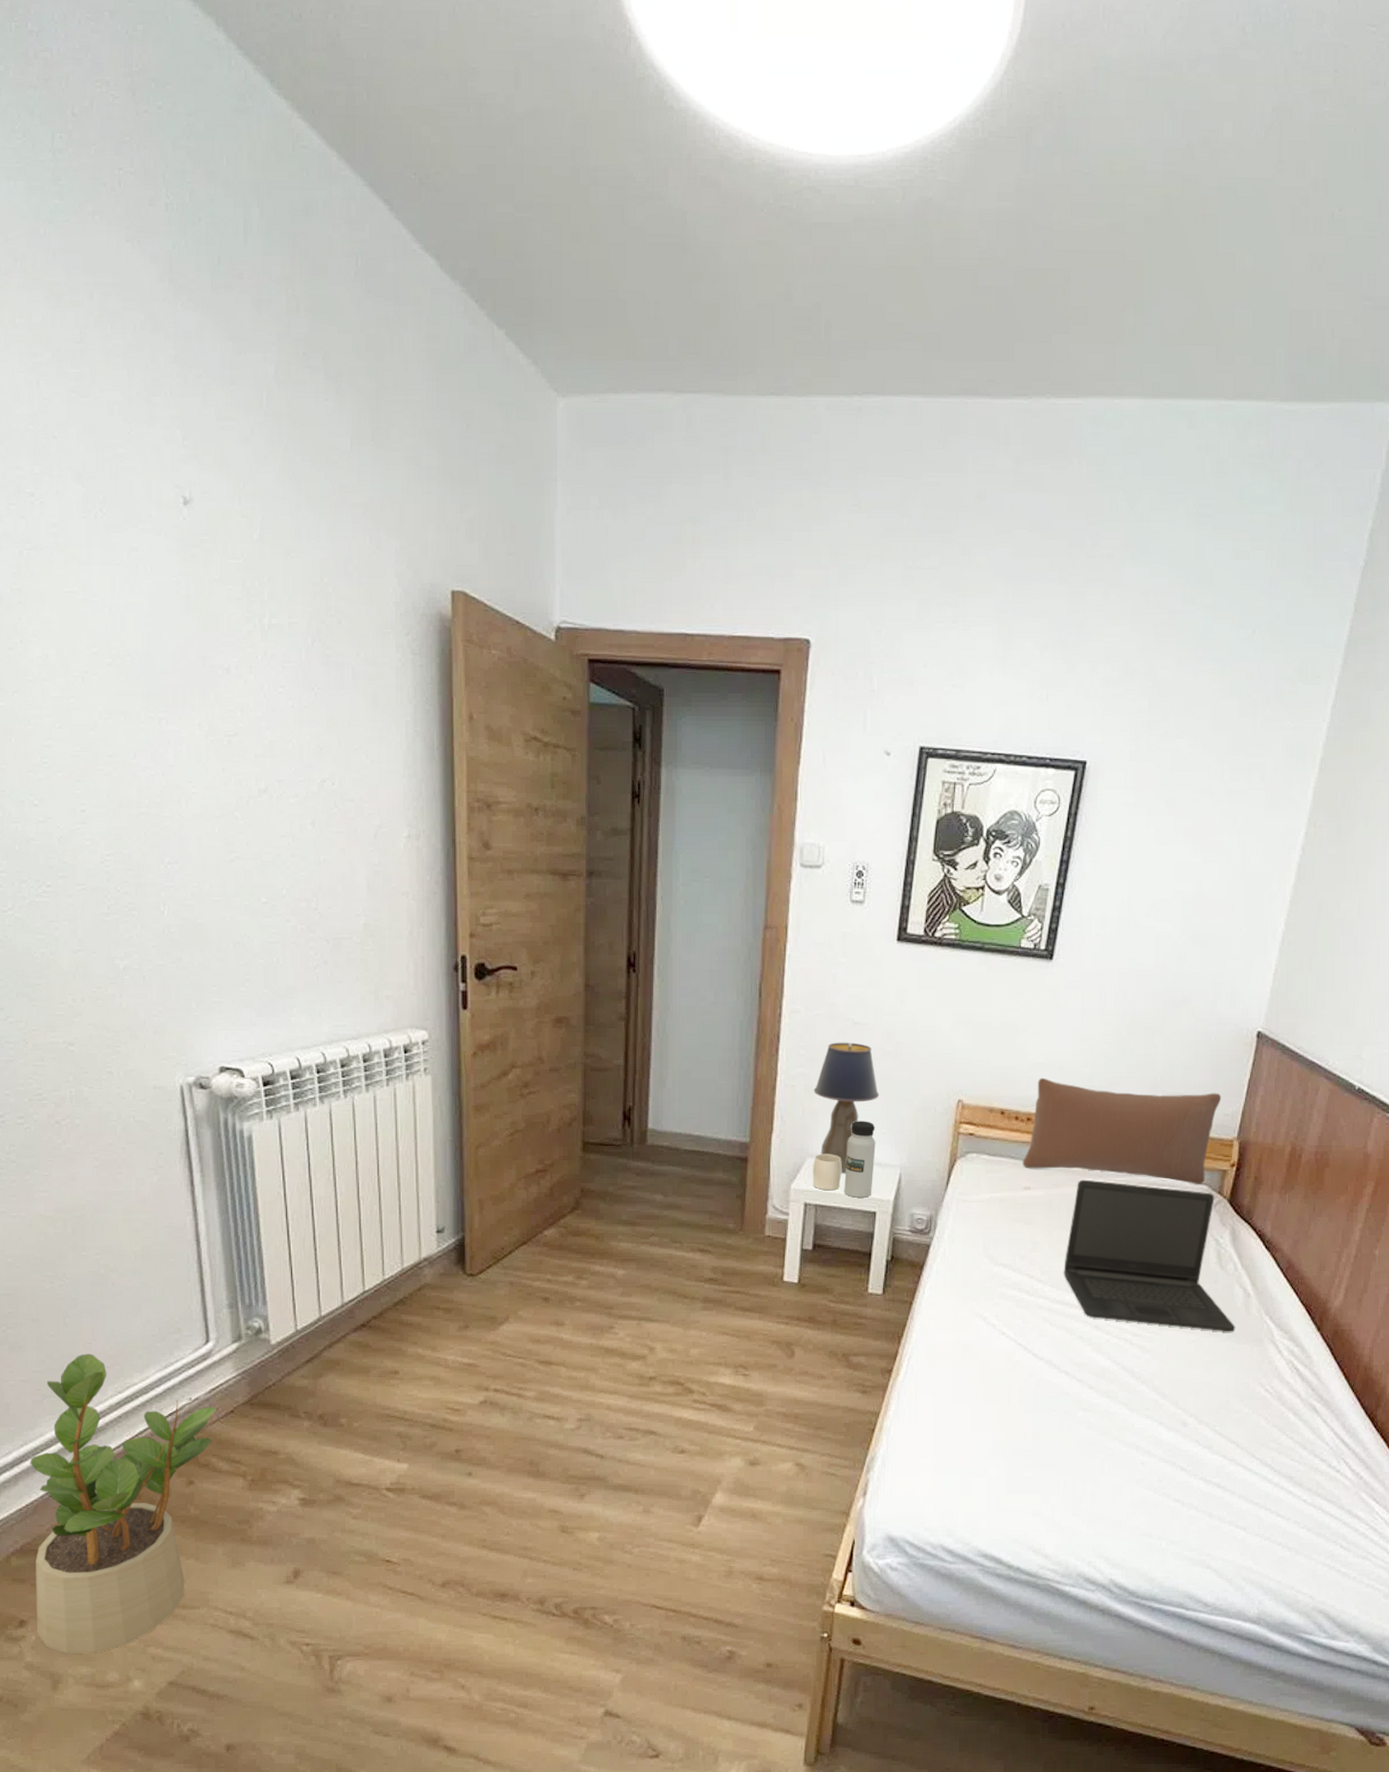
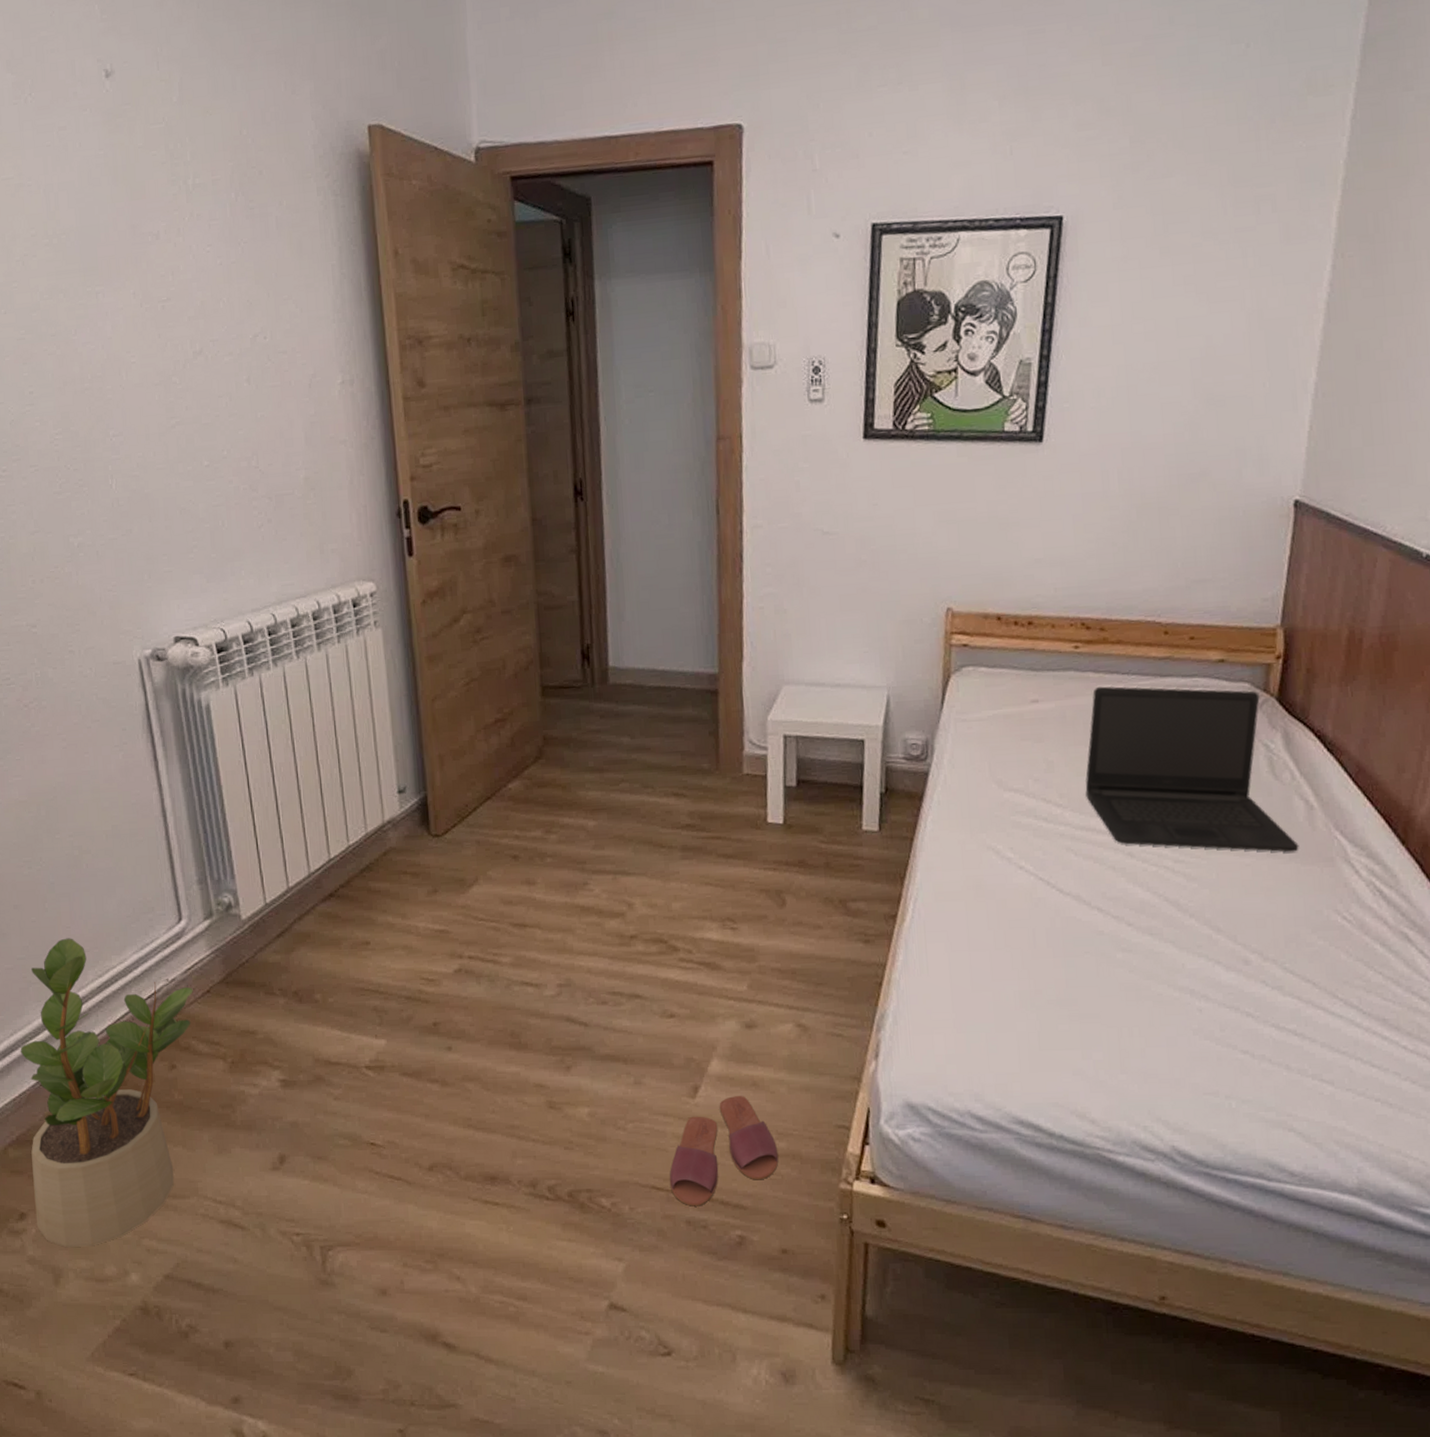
slippers: none [669,1526,770,1624] -> present [669,1096,779,1207]
mug: present [812,1153,842,1191] -> none [789,679,823,720]
table lamp: present [814,1042,880,1174] -> none [784,554,858,700]
water bottle: present [844,1121,876,1198] -> none [826,639,859,726]
pillow: present [1023,1077,1222,1184] -> none [1027,574,1258,682]

